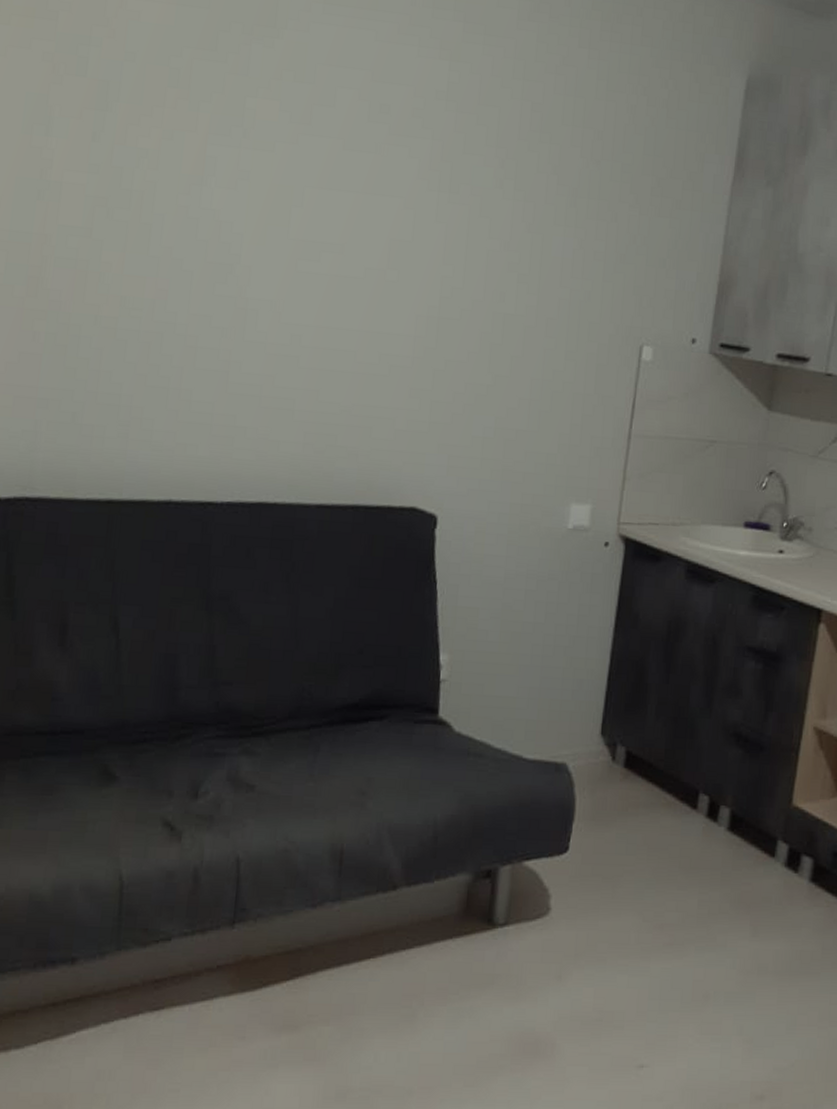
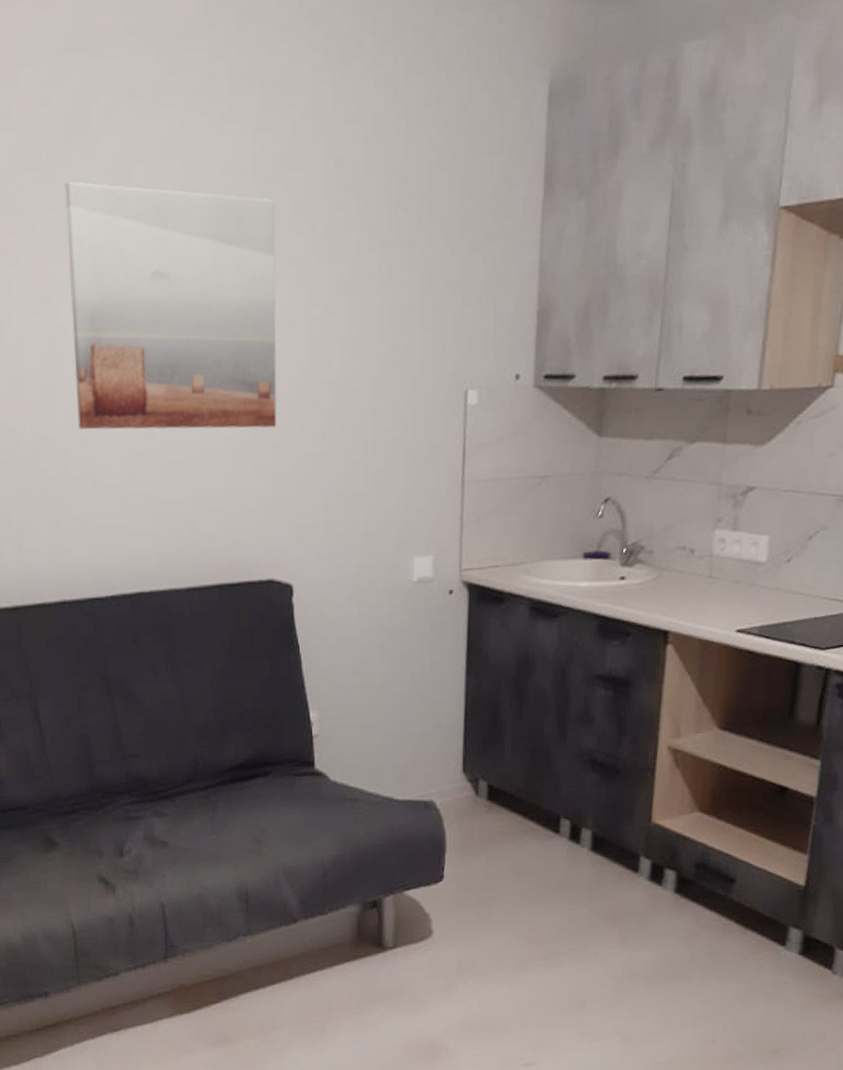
wall art: none [216,69,465,351] -> present [65,182,277,430]

